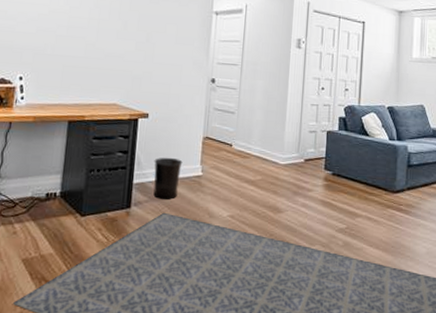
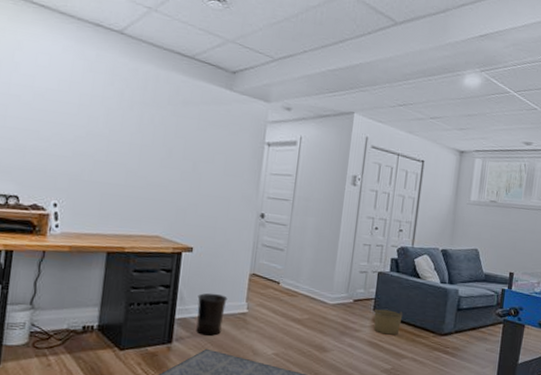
basket: none [325,167,354,195] -> present [374,309,403,336]

